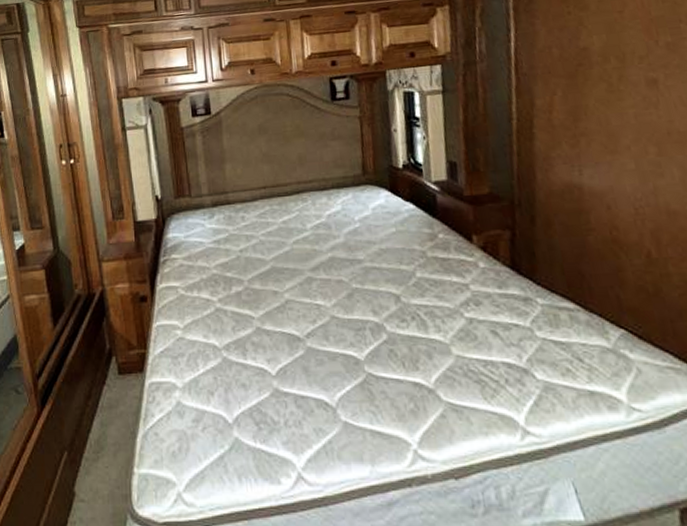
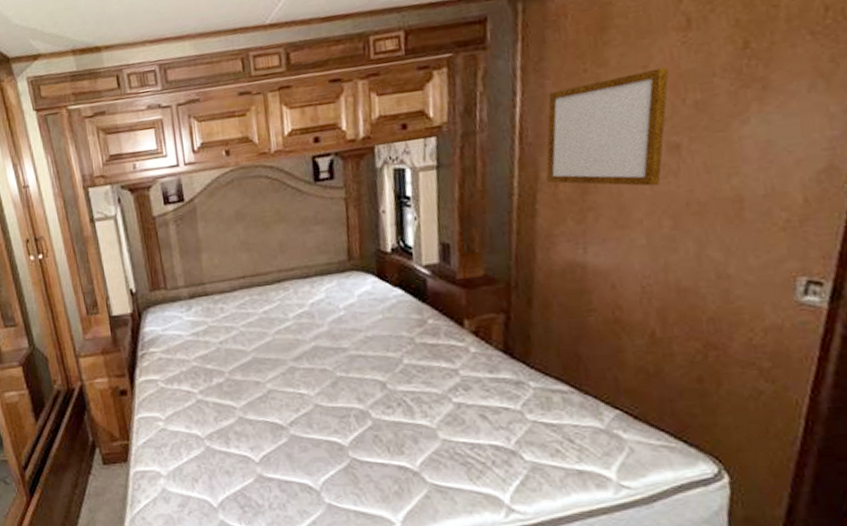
writing board: none [539,13,643,116] -> present [546,67,670,186]

